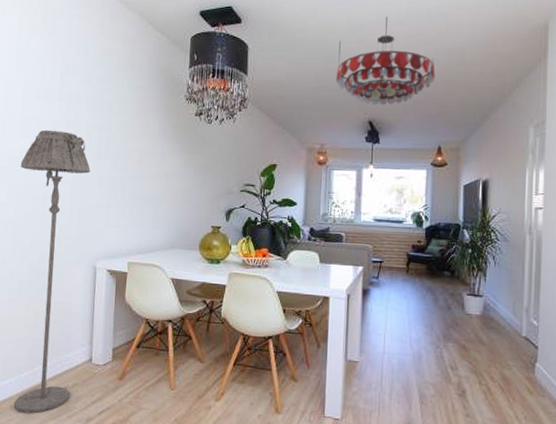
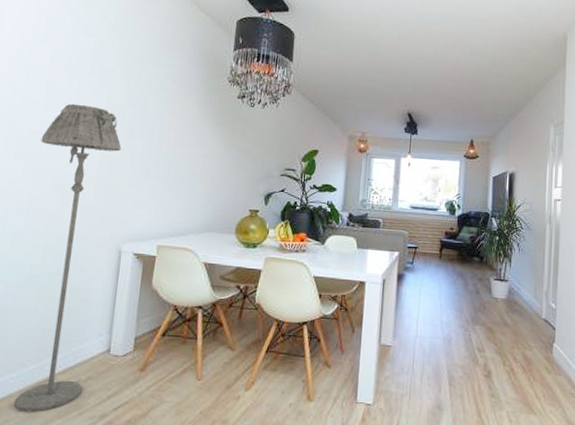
chandelier: present [336,17,436,105] -> none [379,17,470,99]

